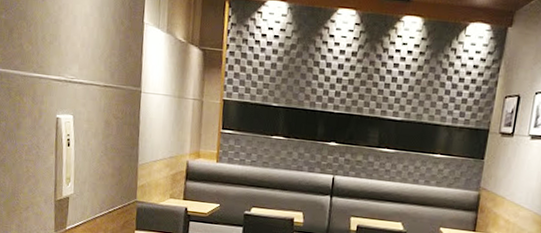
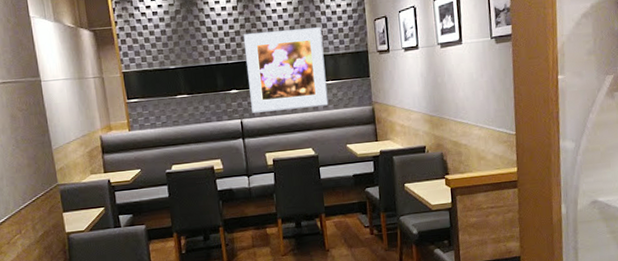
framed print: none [347,85,443,181] -> present [243,27,329,113]

